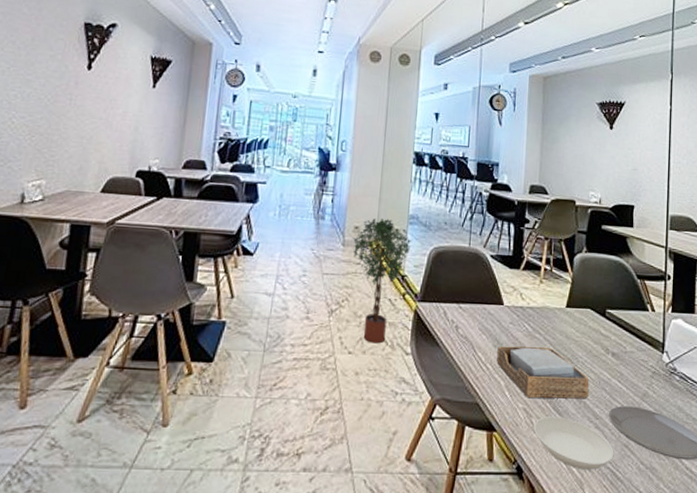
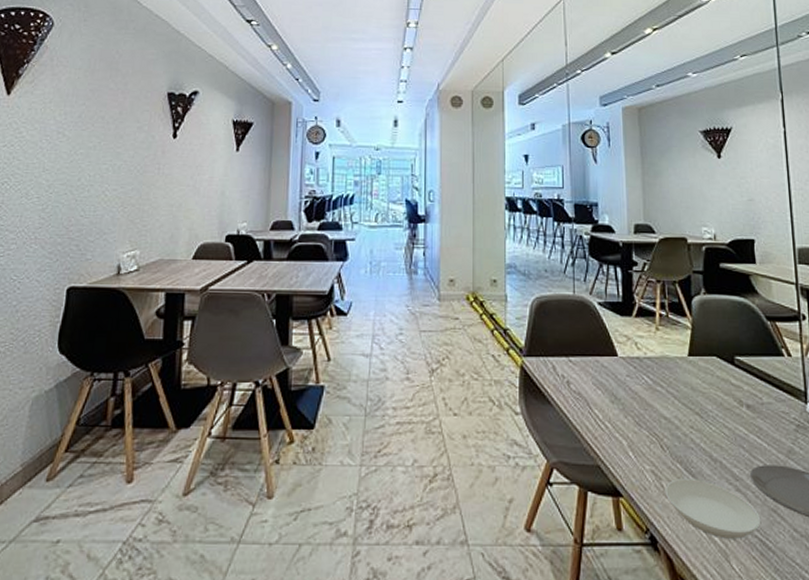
potted tree: present [352,217,412,344] -> none [448,268,511,404]
napkin holder: present [497,346,590,399] -> none [615,400,725,459]

